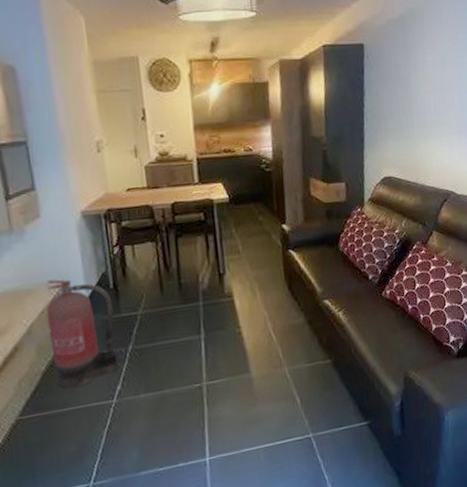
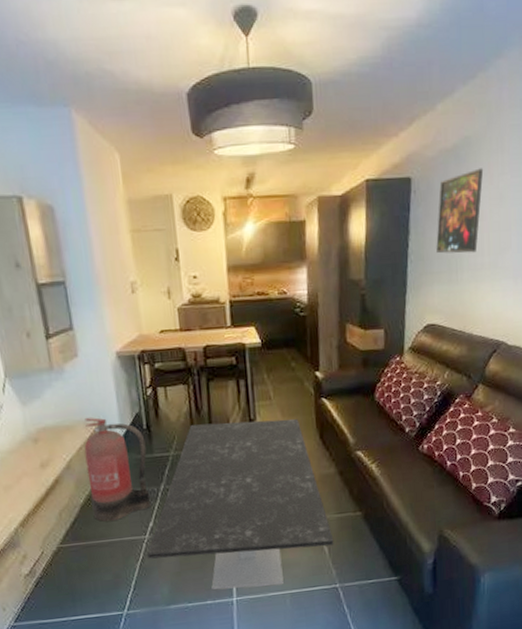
coffee table: none [115,271,306,451] -> present [147,419,334,590]
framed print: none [389,36,427,112] -> present [436,168,484,254]

